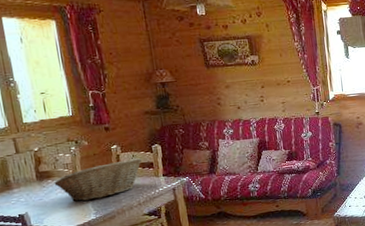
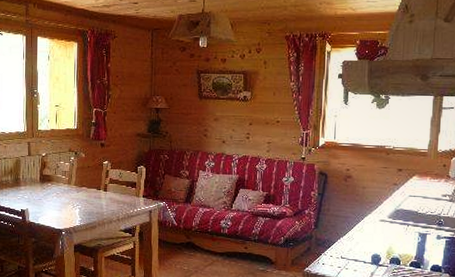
fruit basket: present [54,157,142,202] -> none [52,175,127,208]

